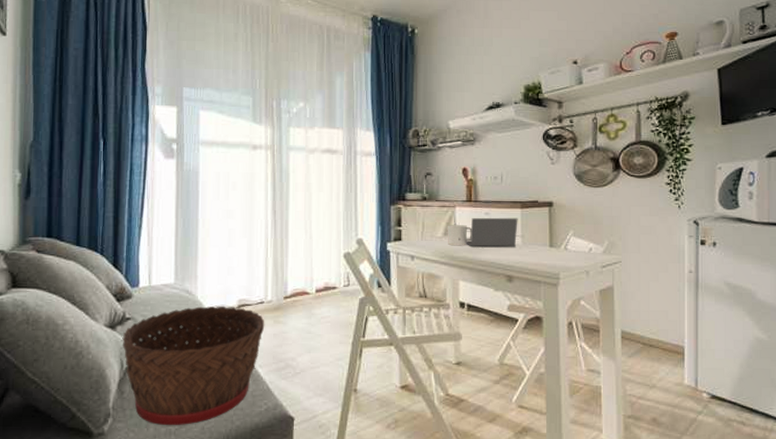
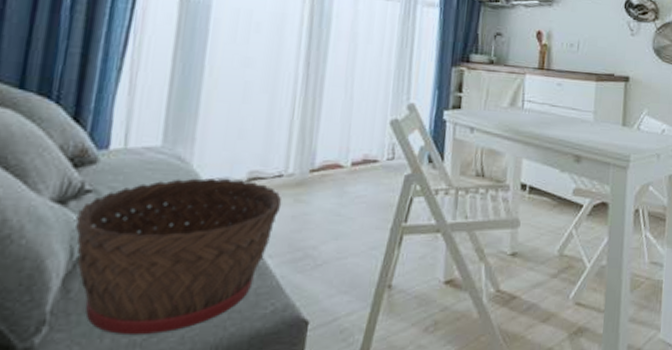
mug: present [447,225,473,246] -> none [513,94,542,120]
laptop computer: present [465,217,518,248] -> none [533,88,592,125]

